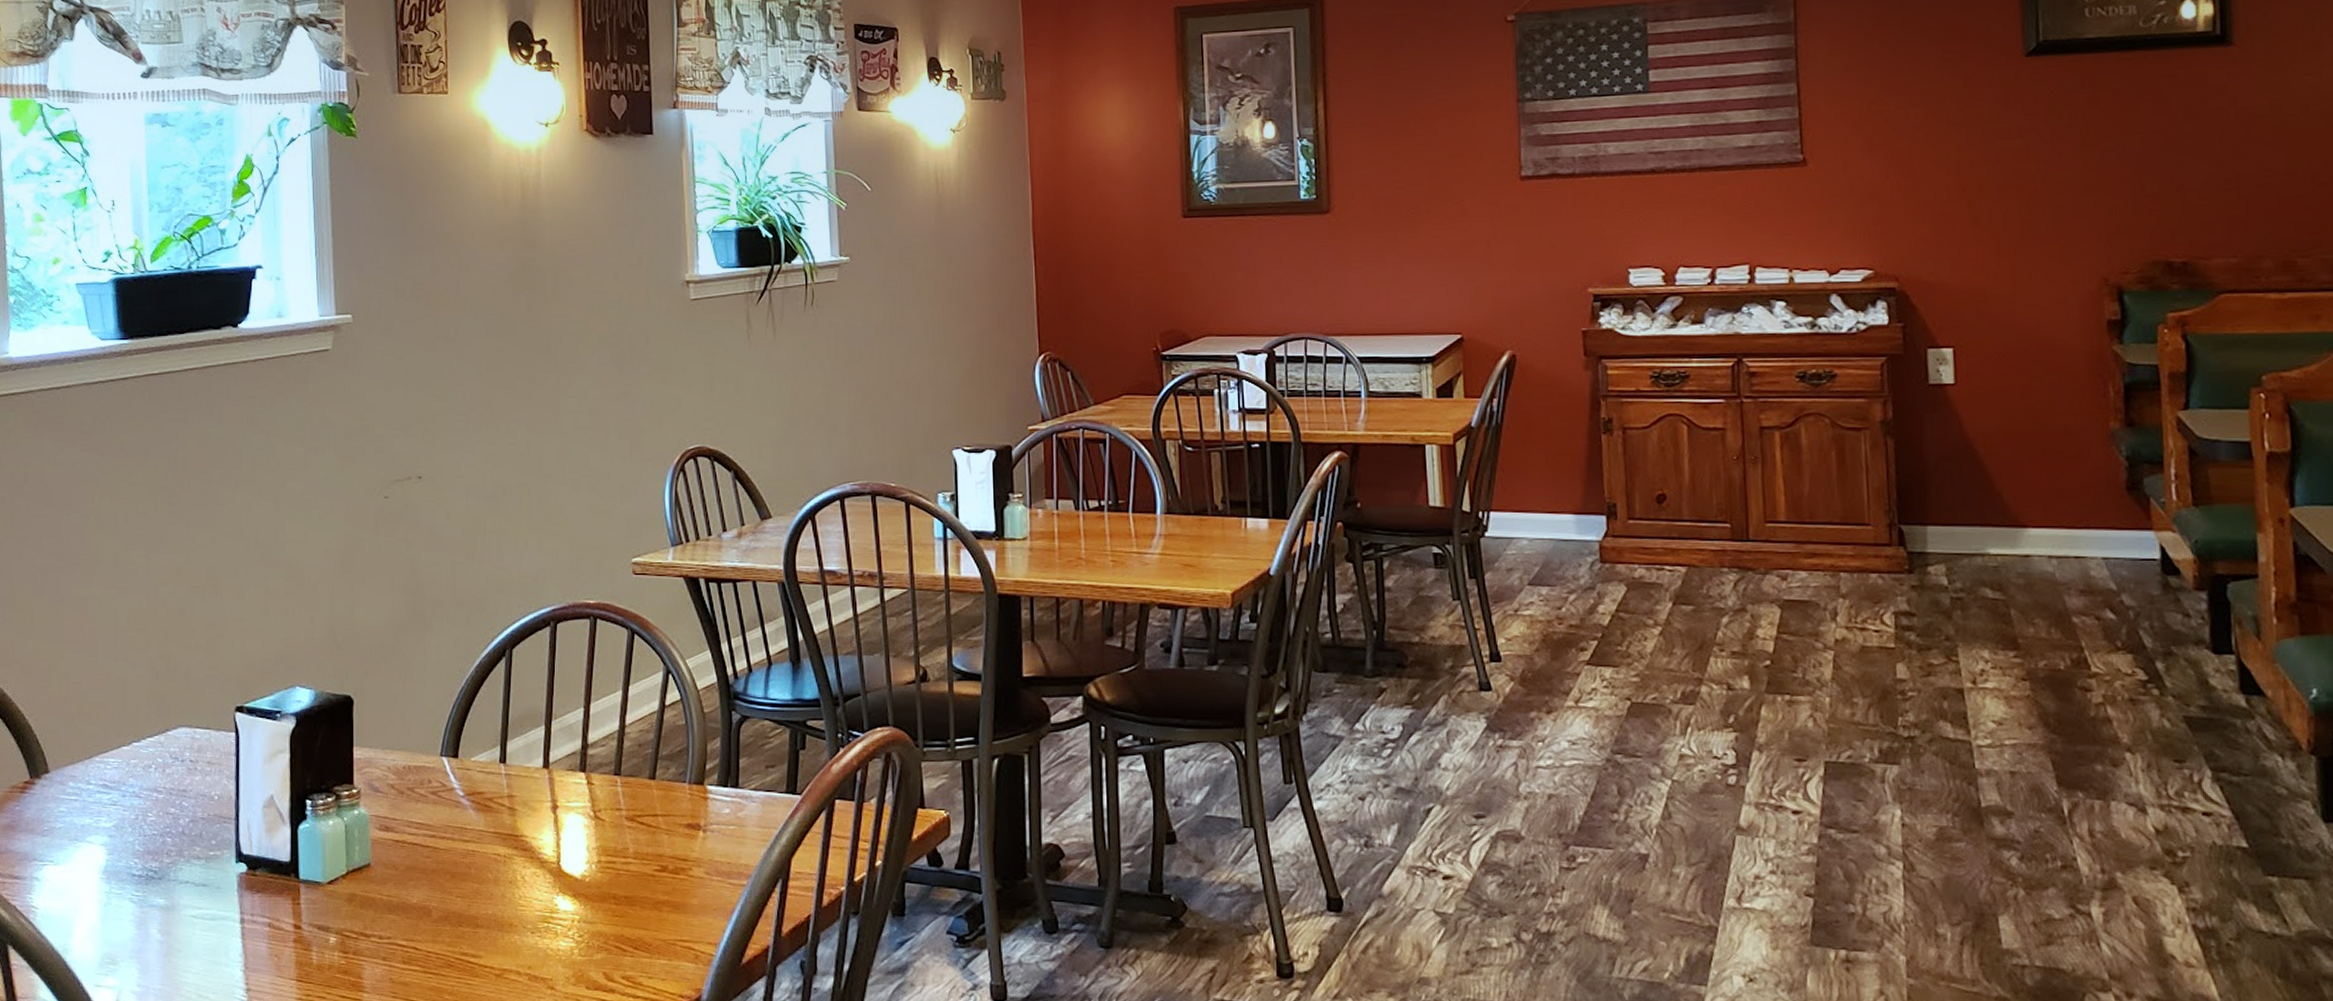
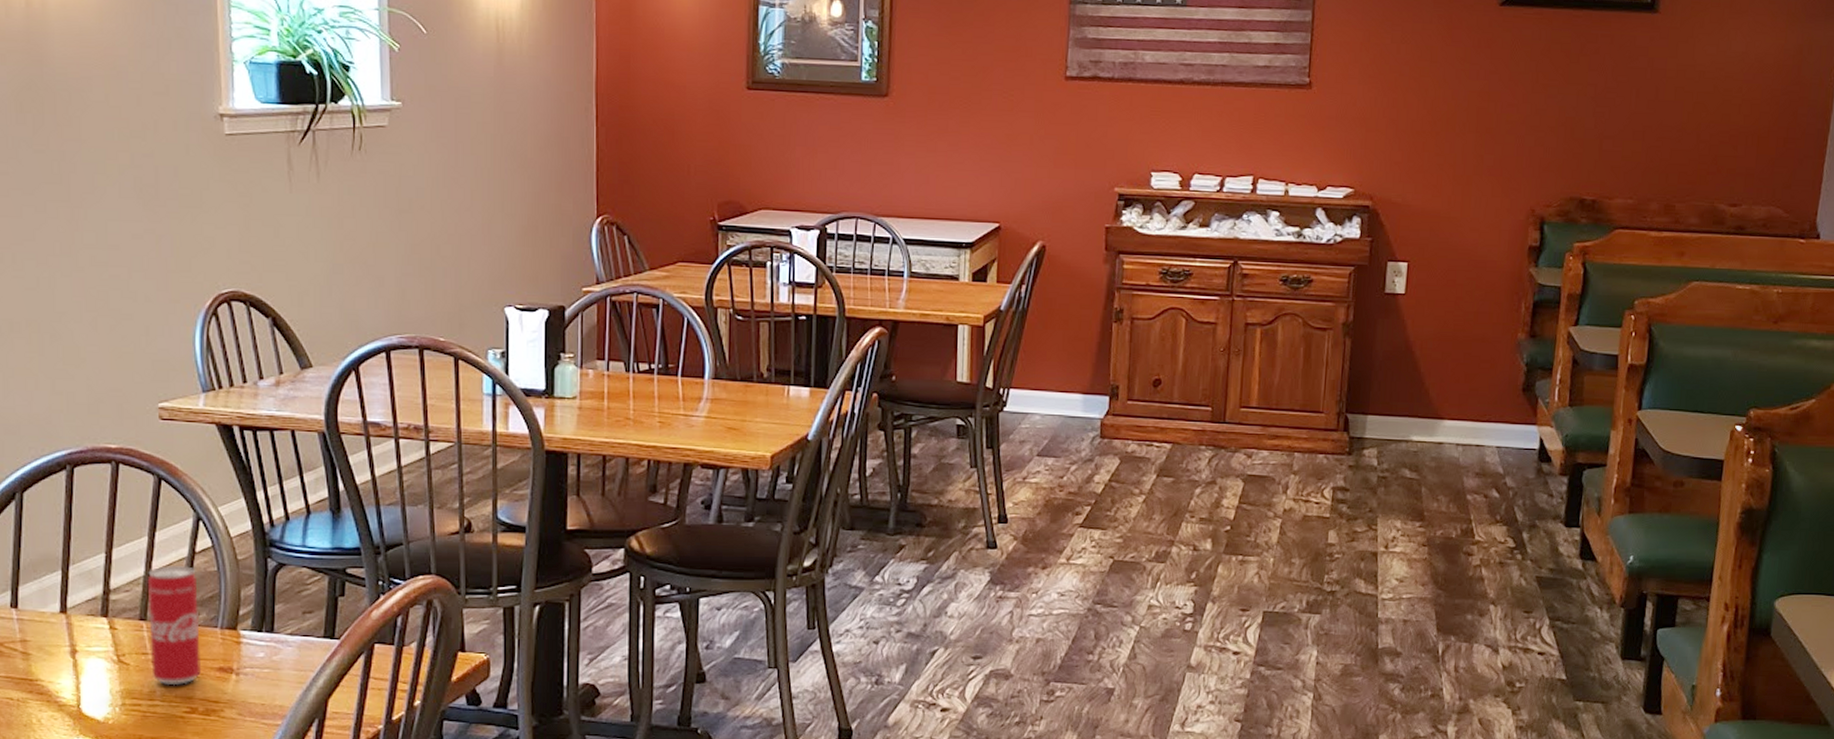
beverage can: none [621,720,672,843] -> present [147,566,202,686]

